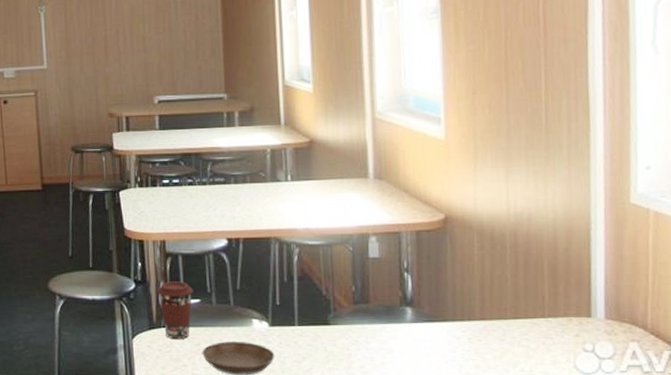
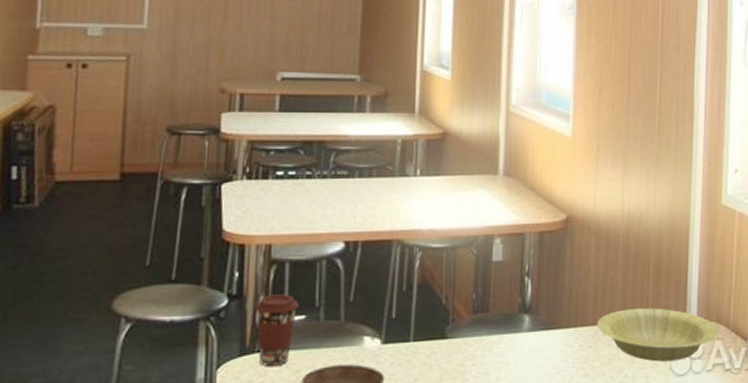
bowl: none [486,306,633,359] -> present [597,308,718,362]

